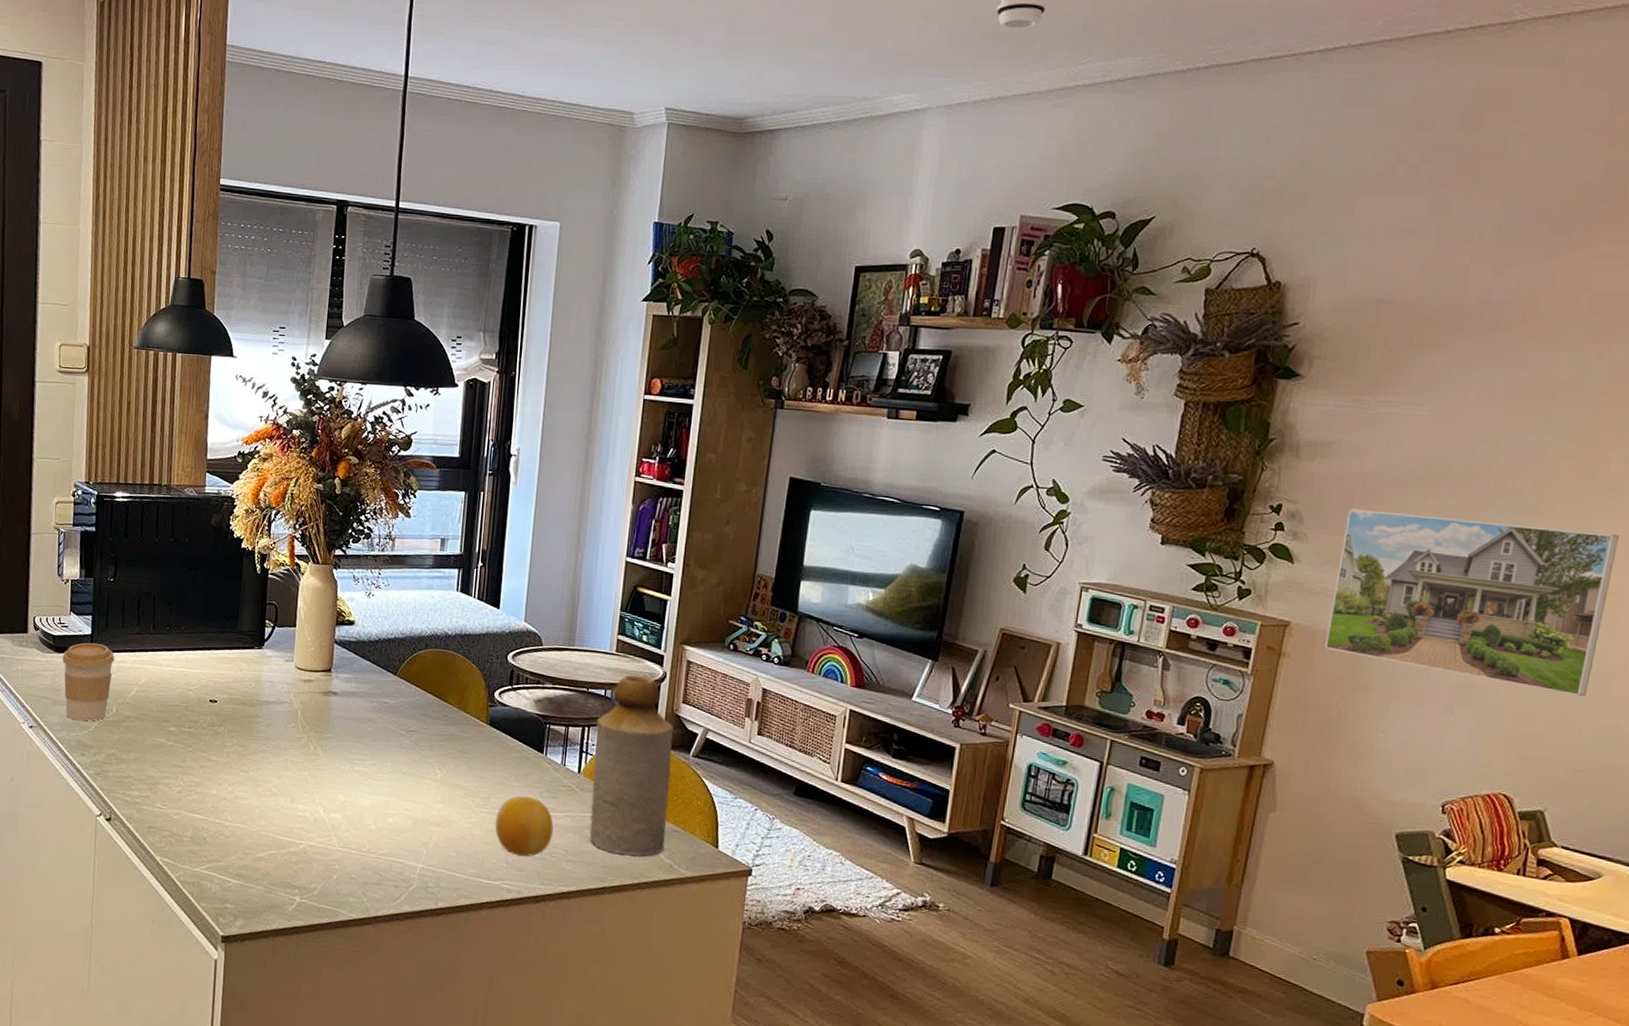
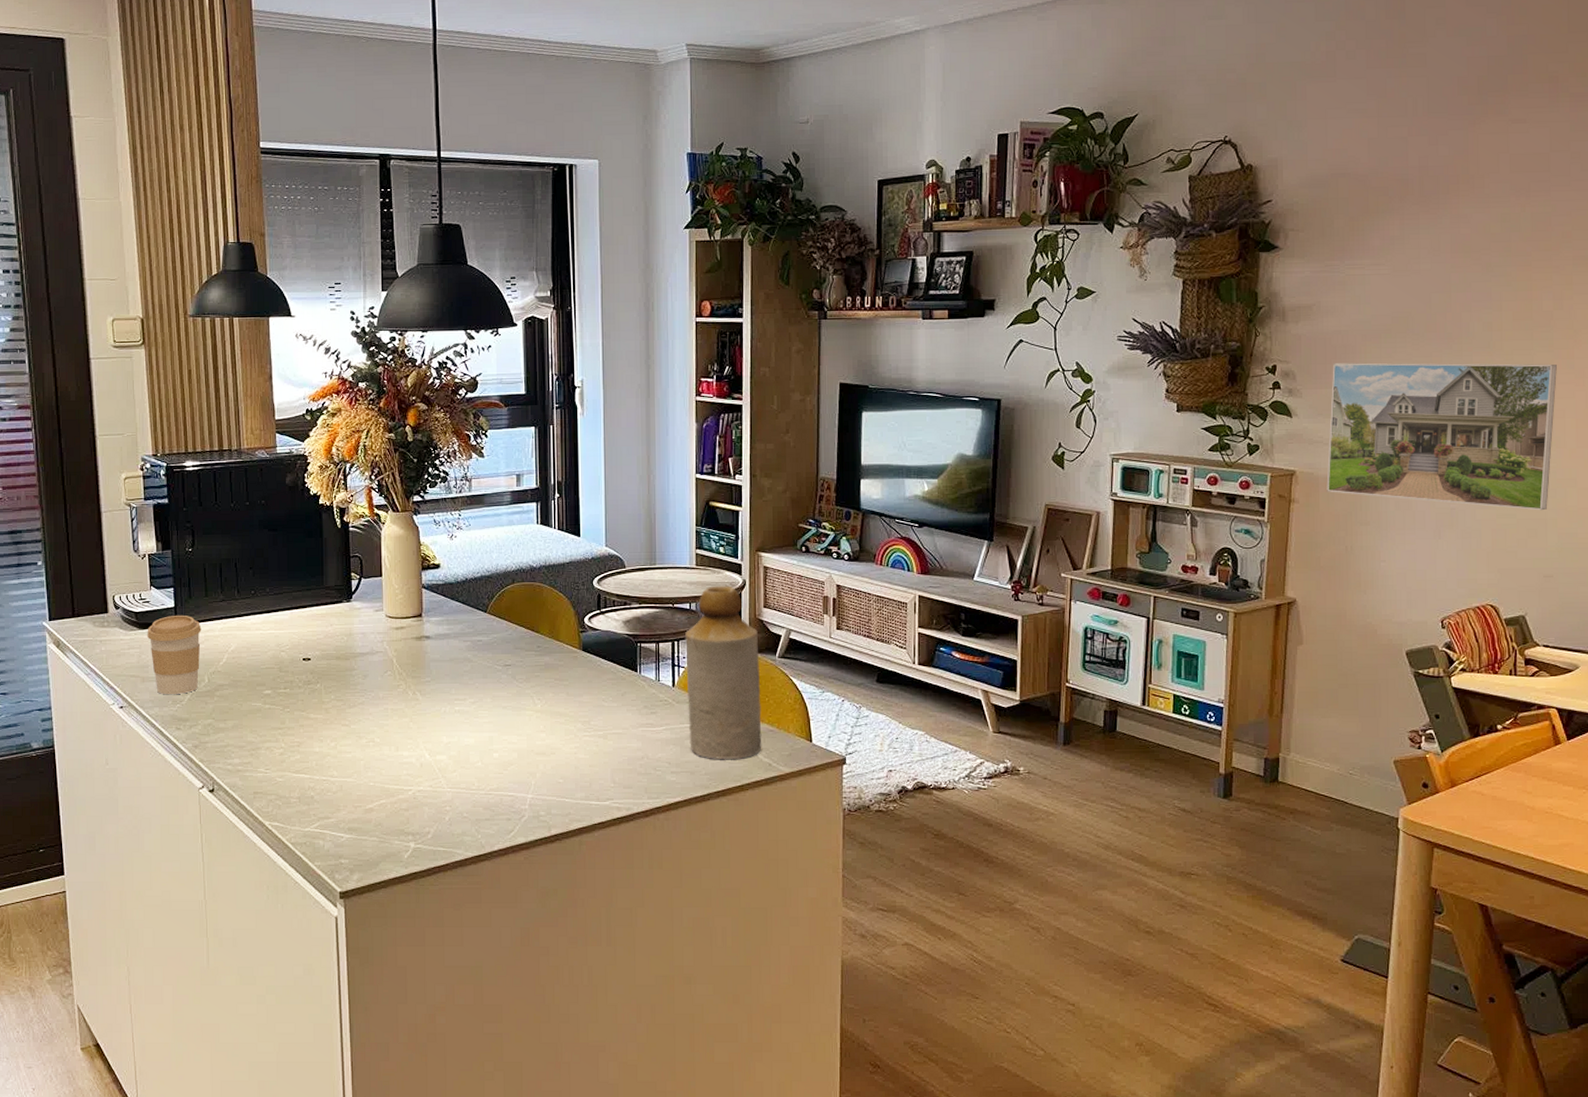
fruit: present [495,796,554,857] -> none [598,715,655,774]

